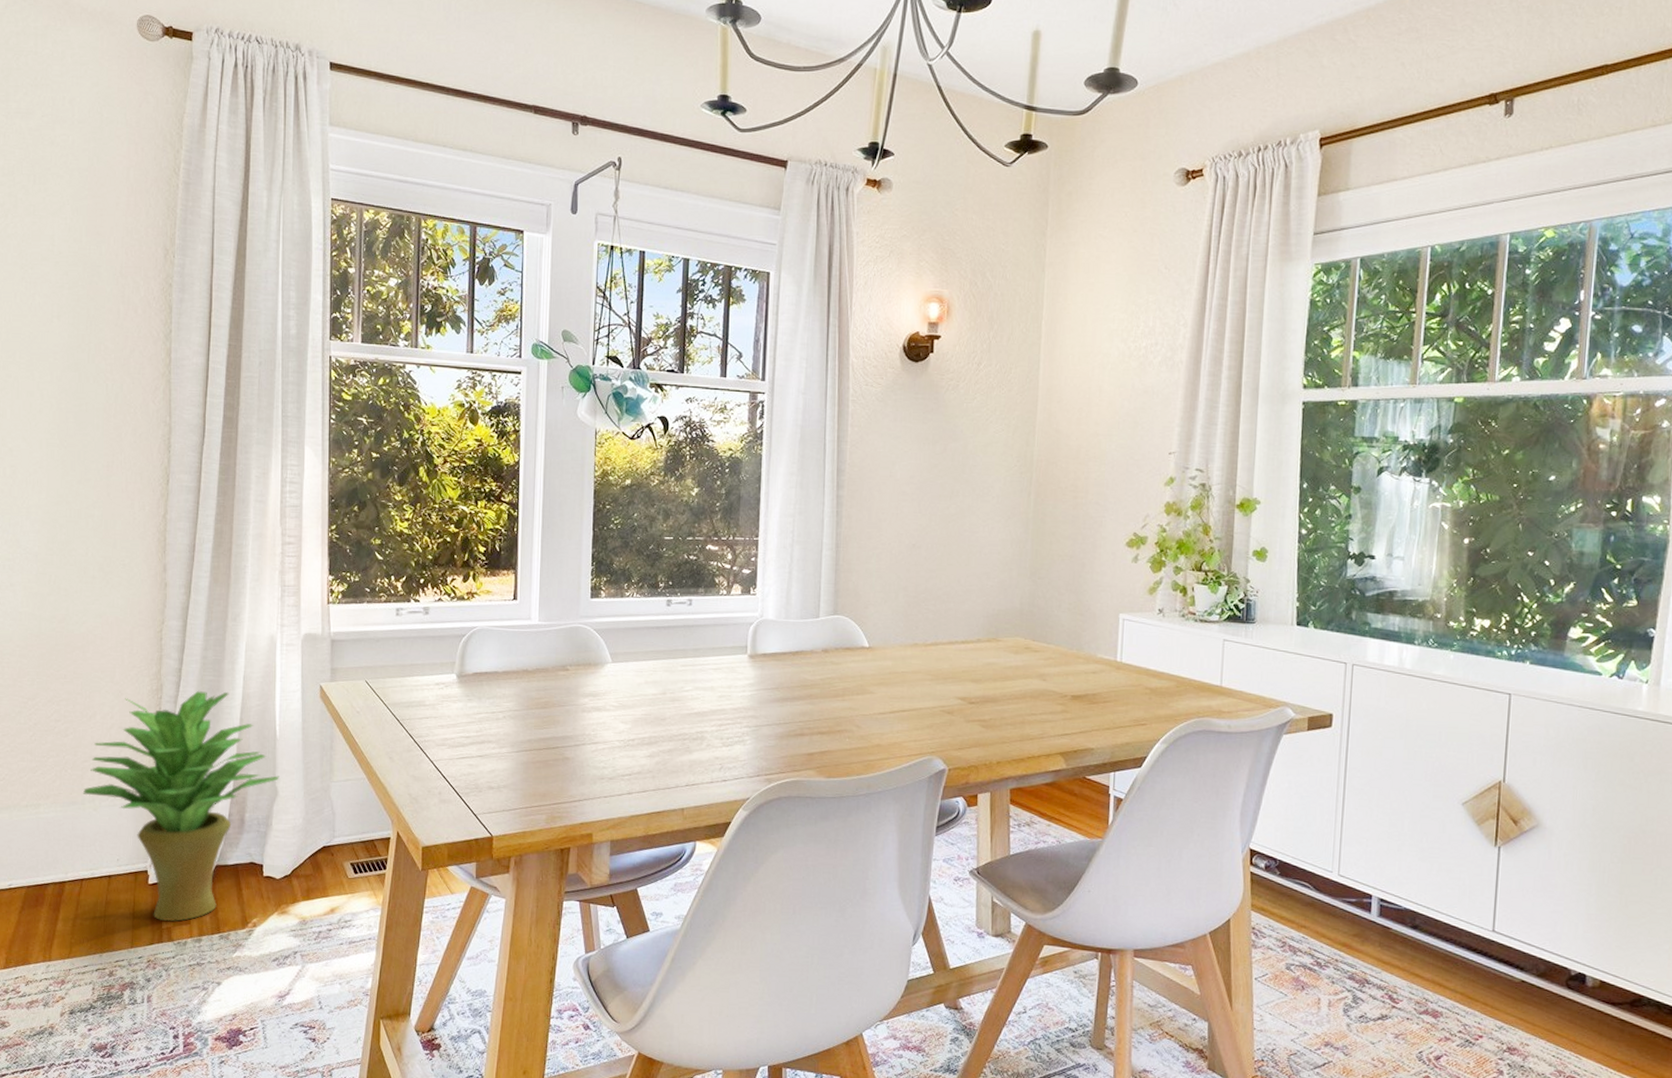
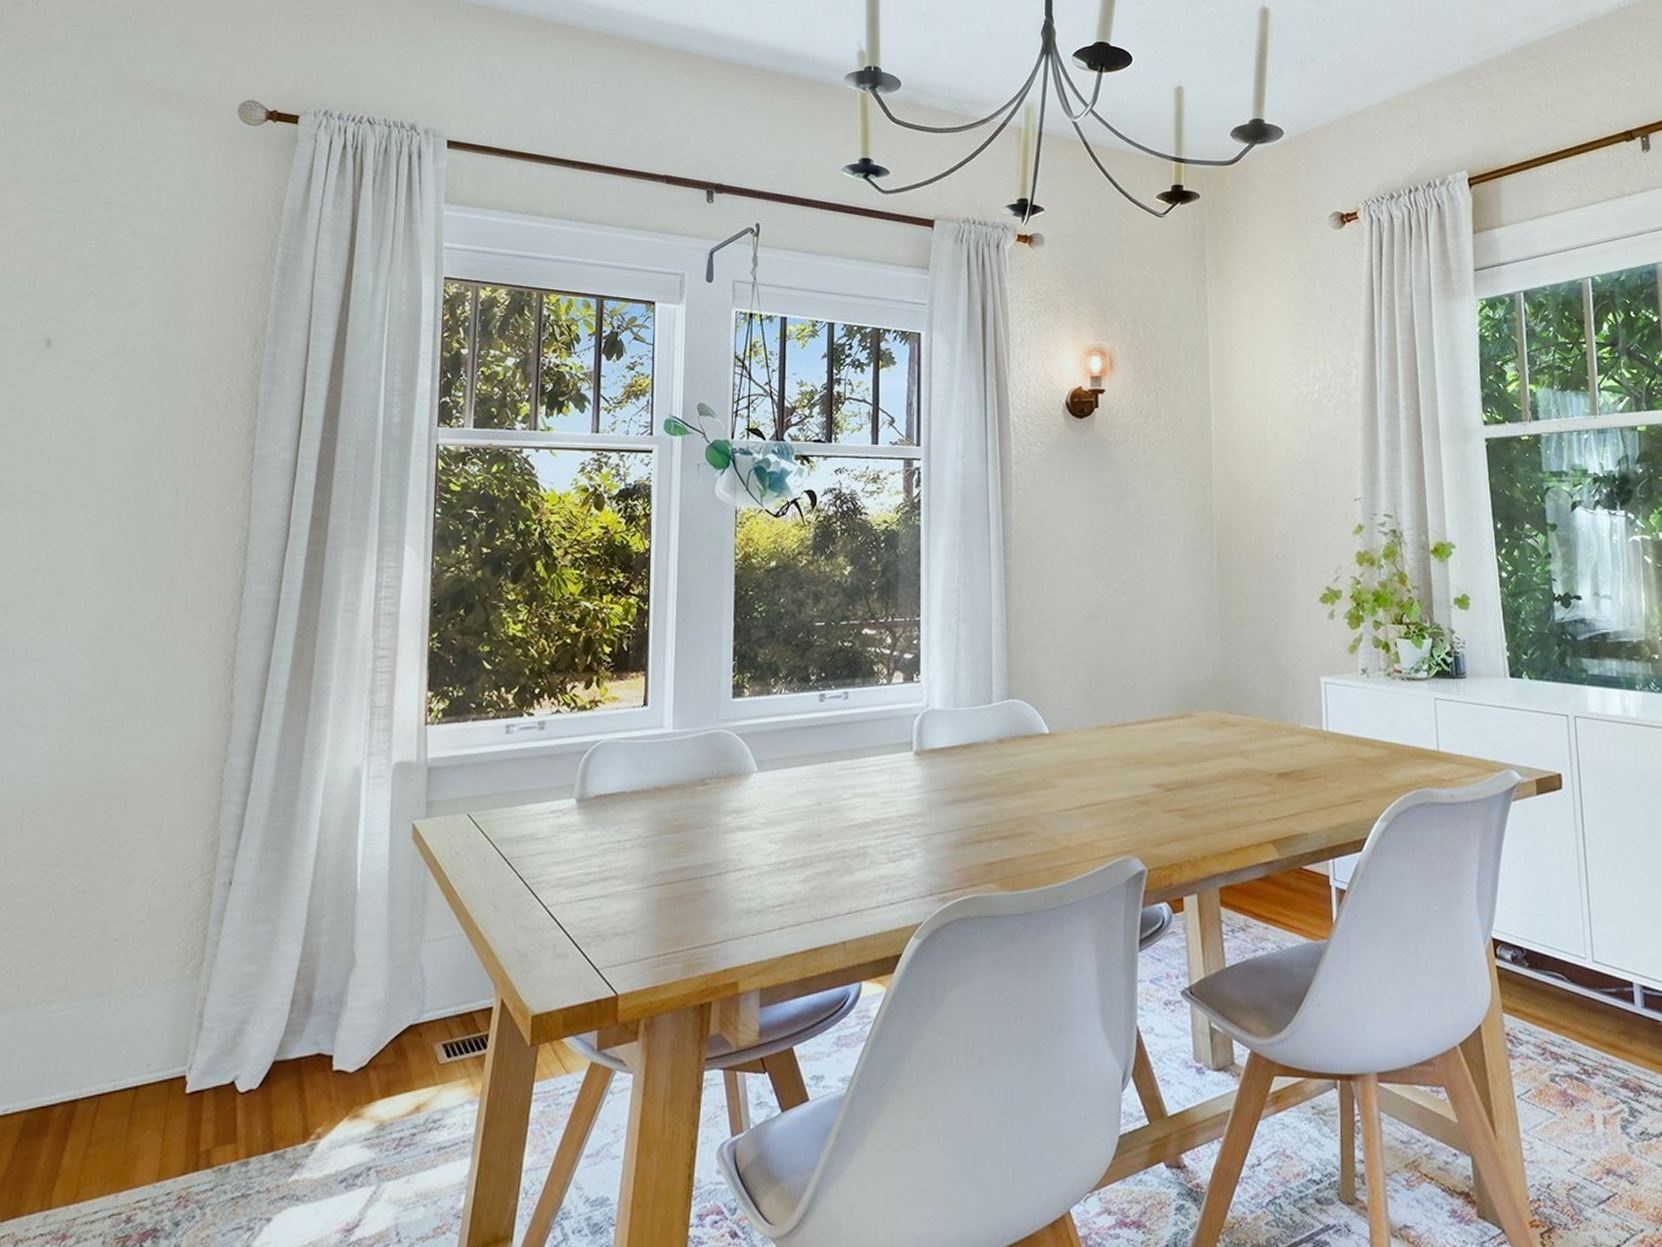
potted plant: present [82,690,279,921] -> none [109,839,358,1141]

